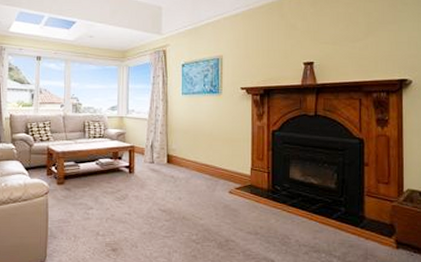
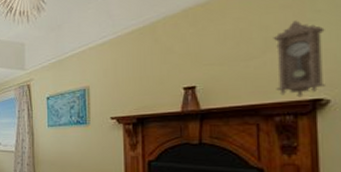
pendulum clock: none [373,10,410,77] -> present [273,20,325,98]

